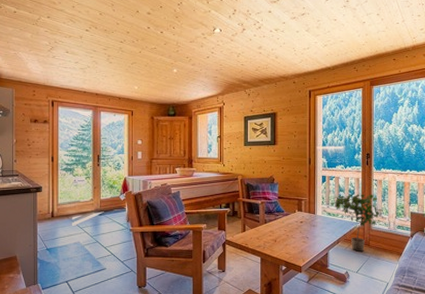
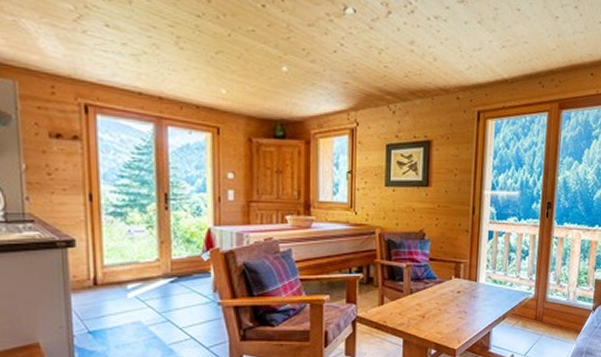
potted plant: present [331,194,383,252] -> none [497,255,562,329]

